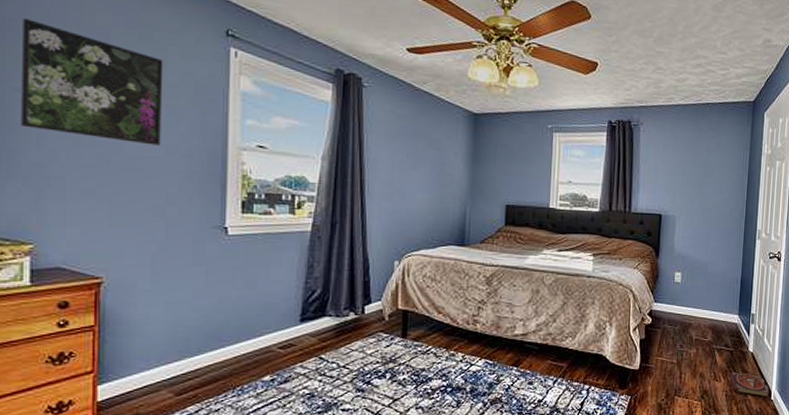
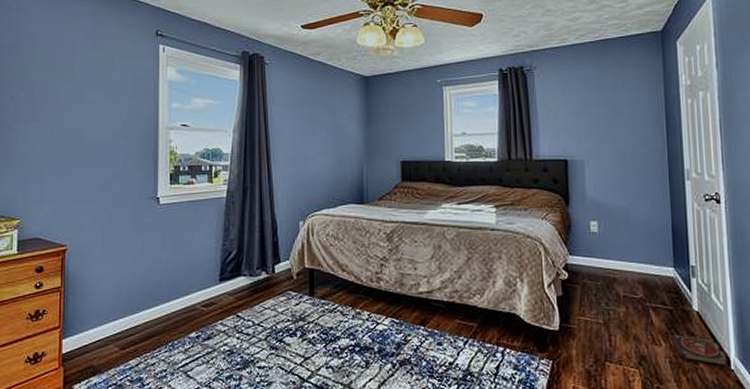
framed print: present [21,17,163,146] -> none [14,42,111,132]

